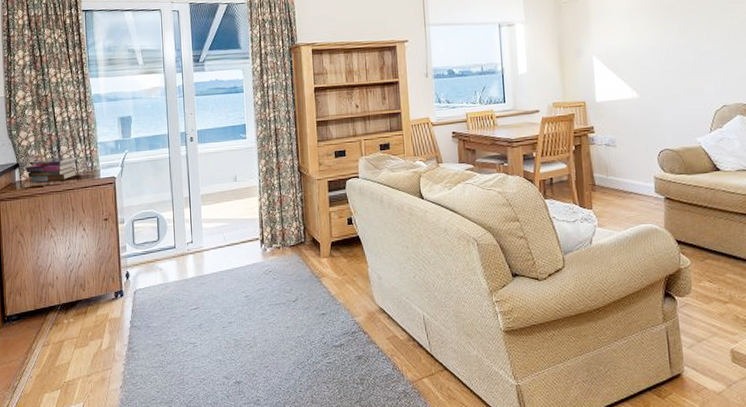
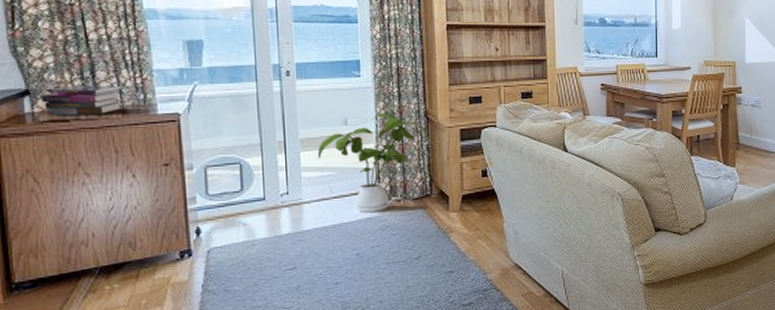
house plant: none [214,169,303,259] -> present [317,113,429,212]

